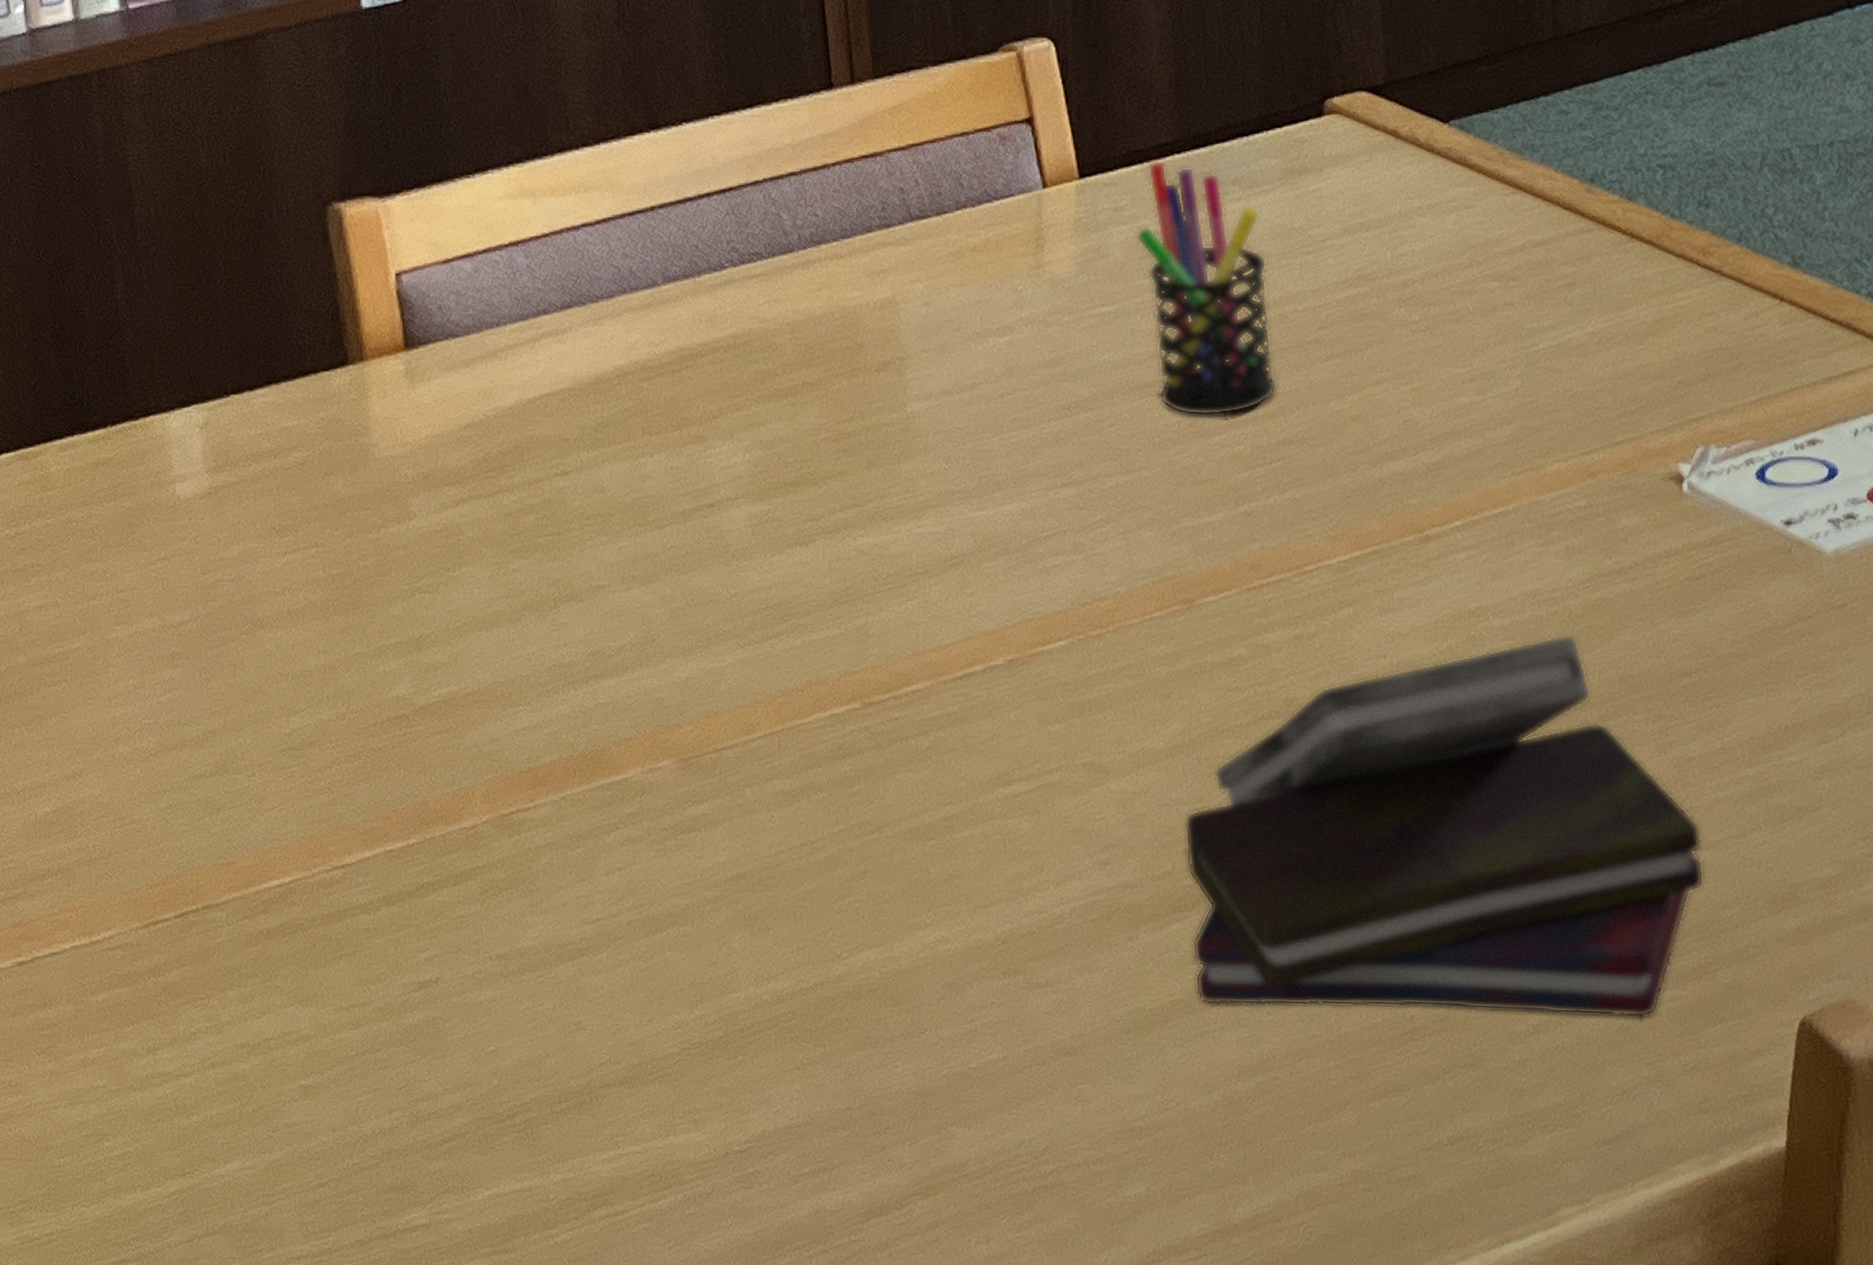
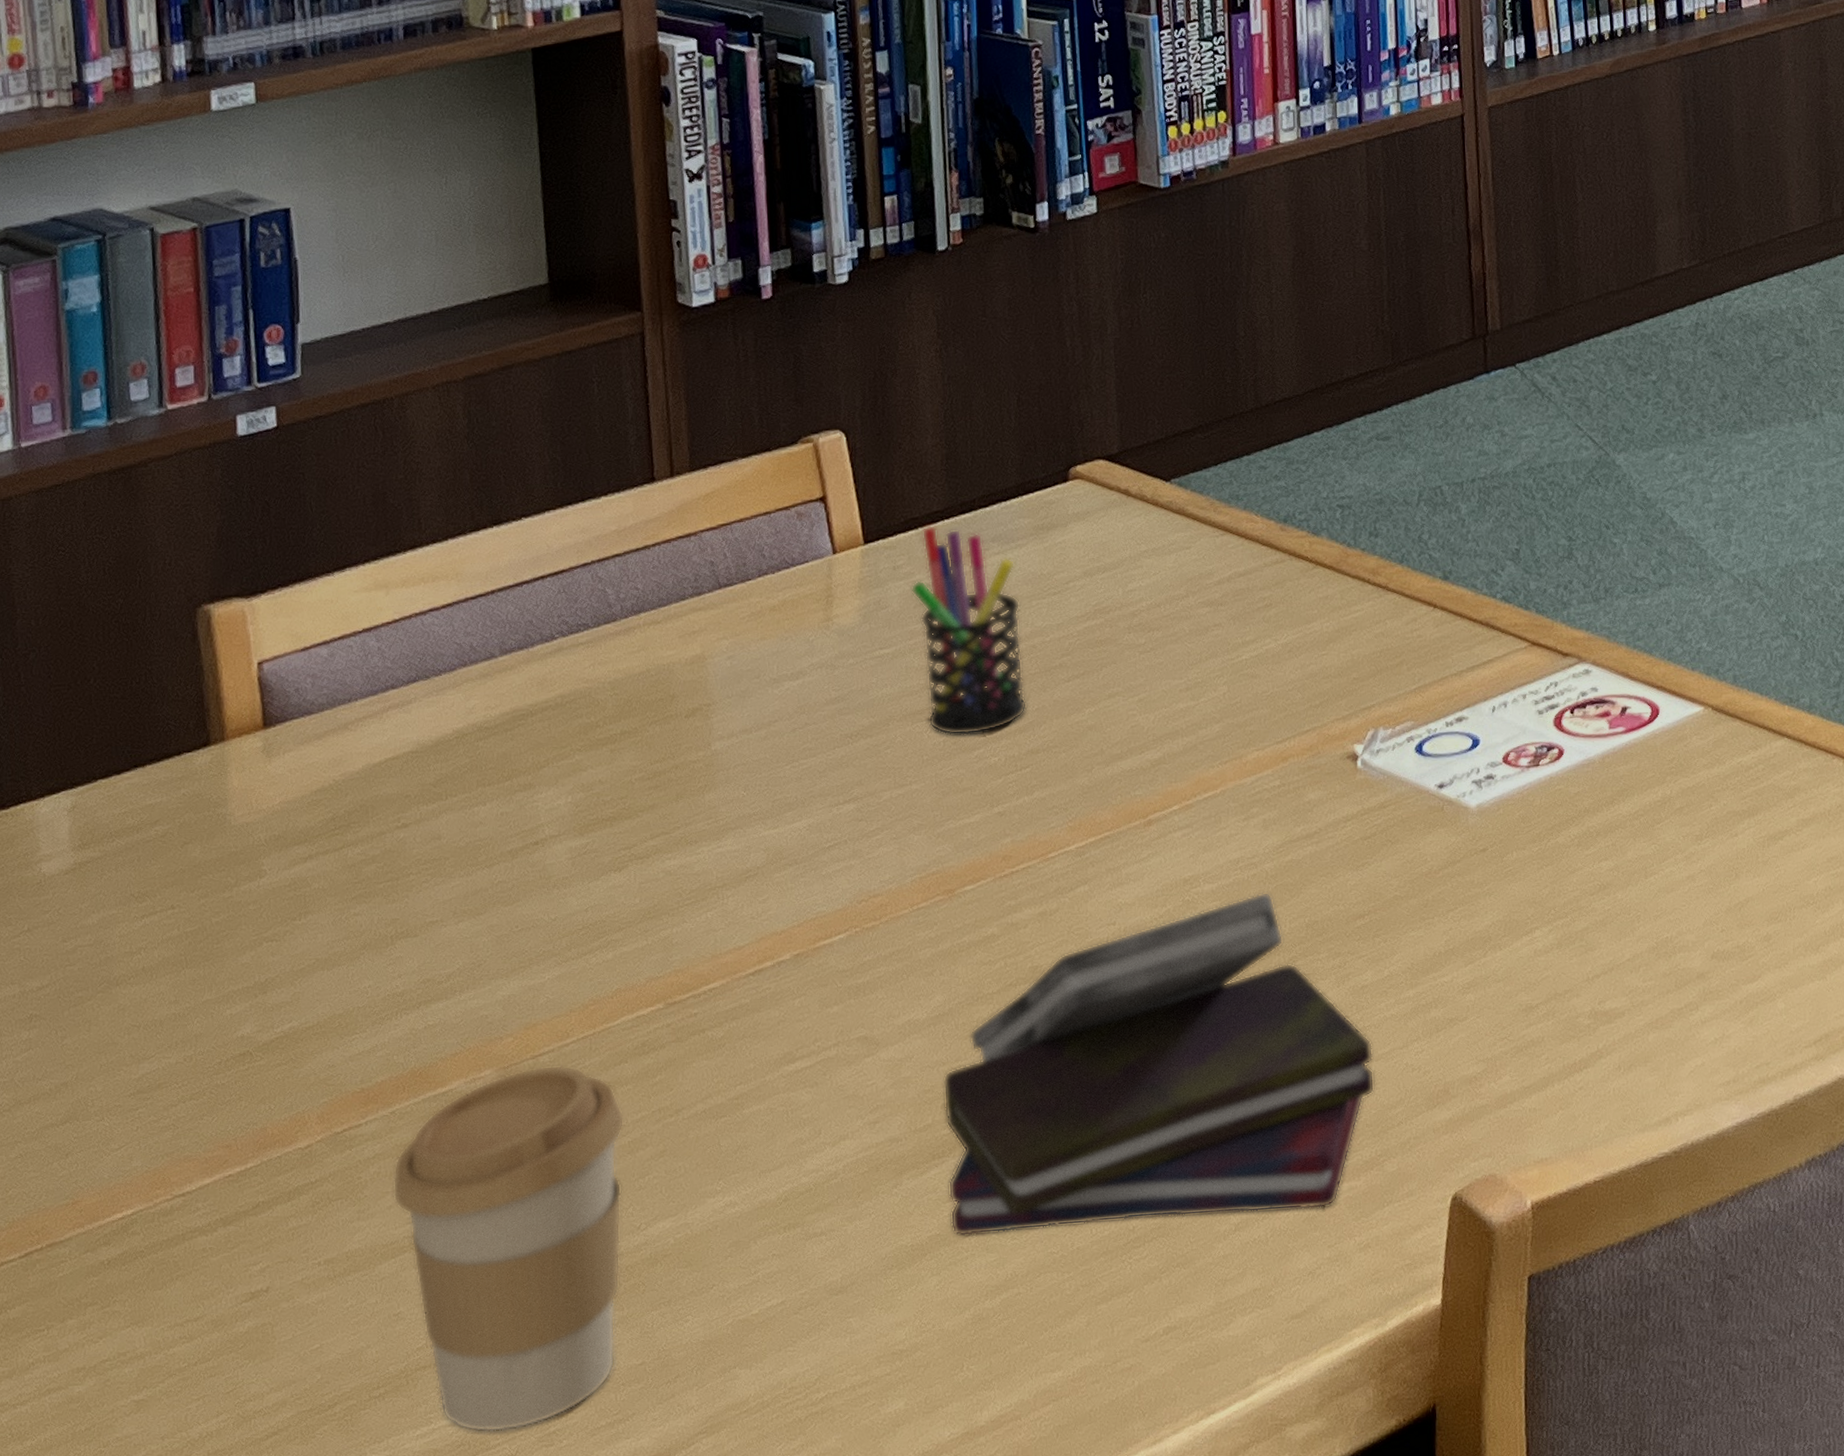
coffee cup: none [566,761,821,1167] -> present [392,1064,625,1433]

